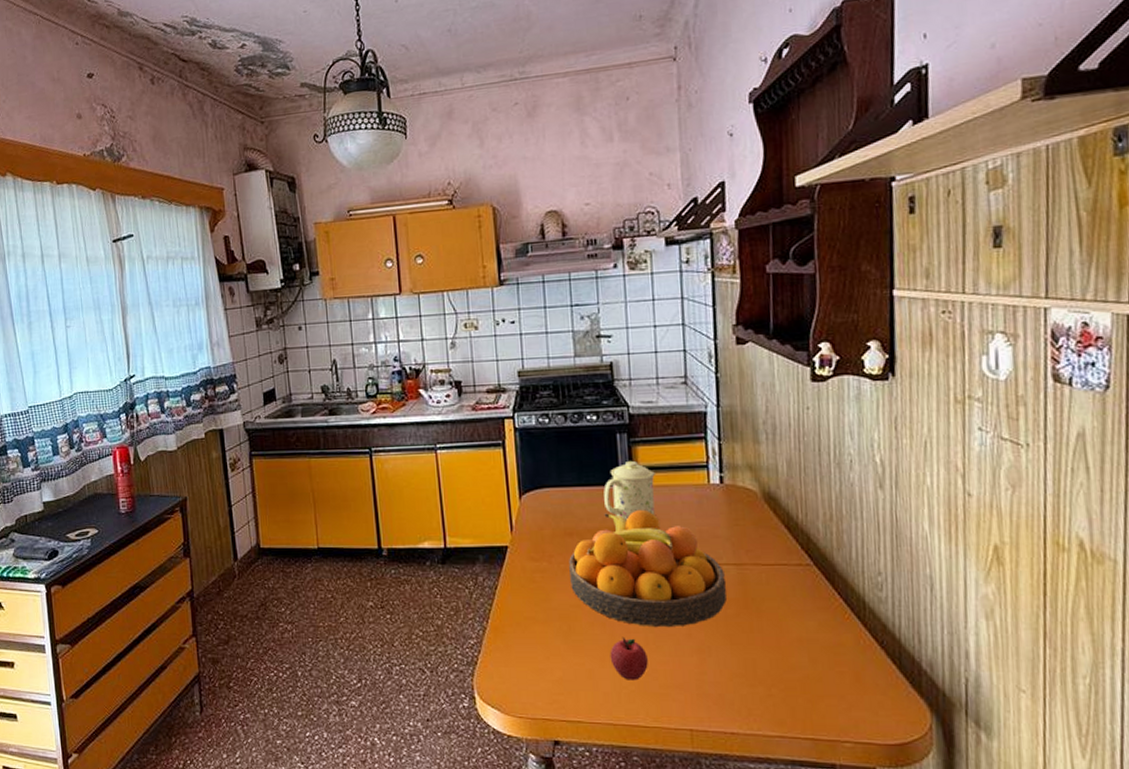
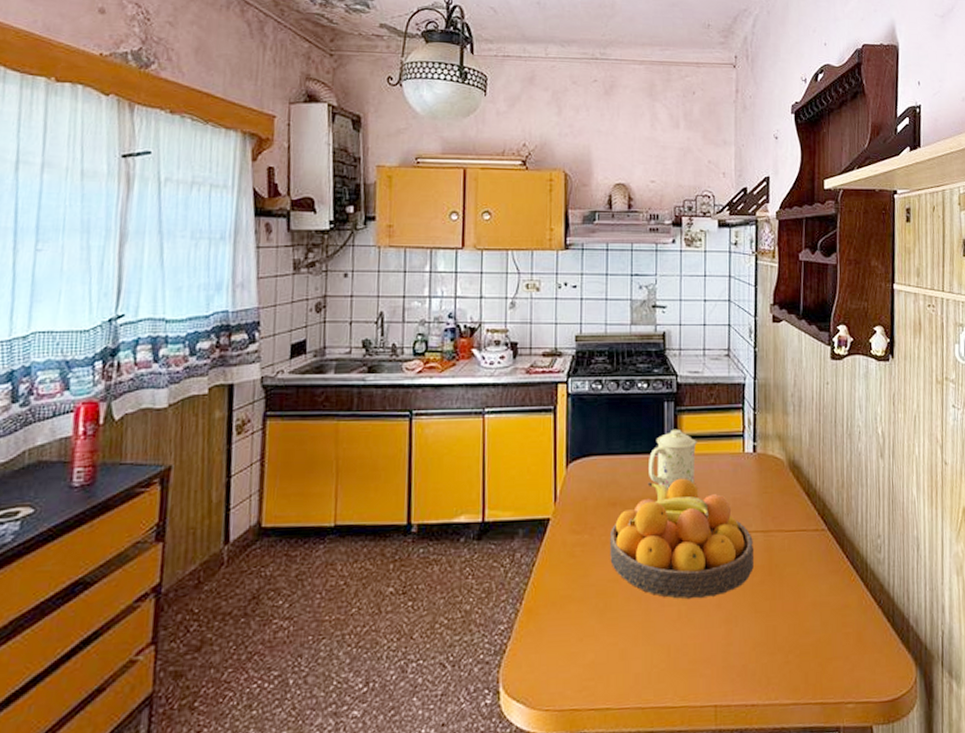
apple: present [610,636,648,681] -> none [643,611,679,658]

